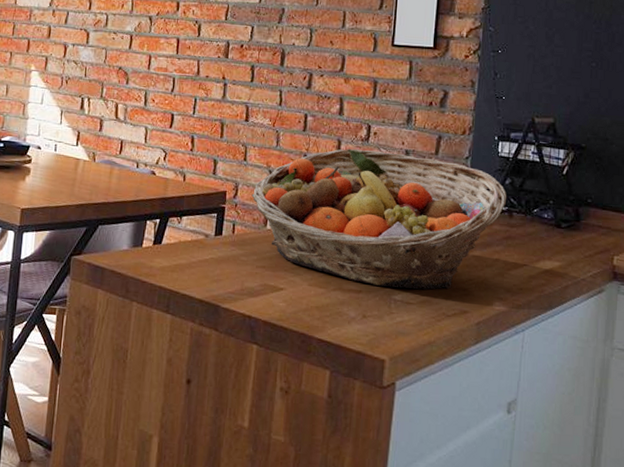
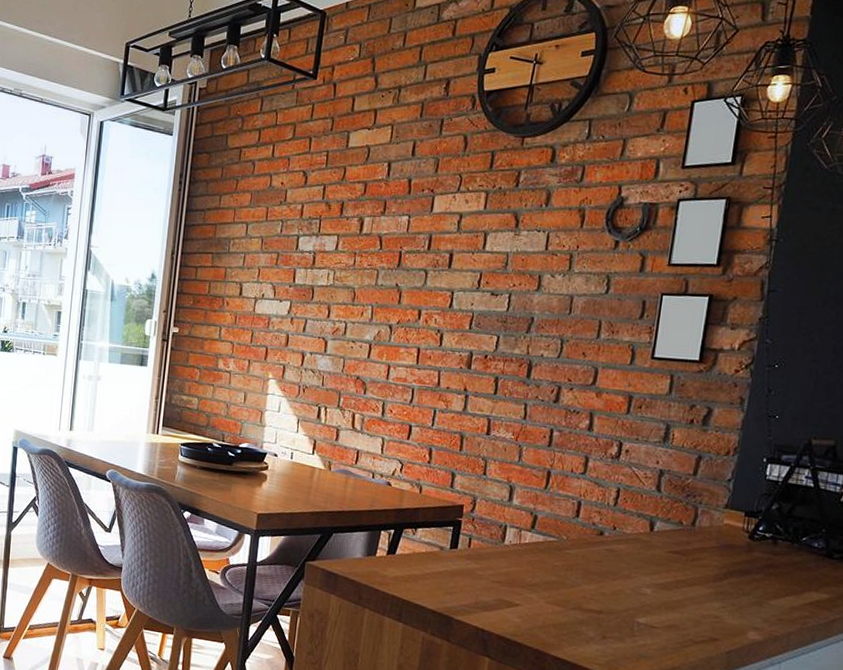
fruit basket: present [251,148,507,290] -> none [490,465,773,615]

